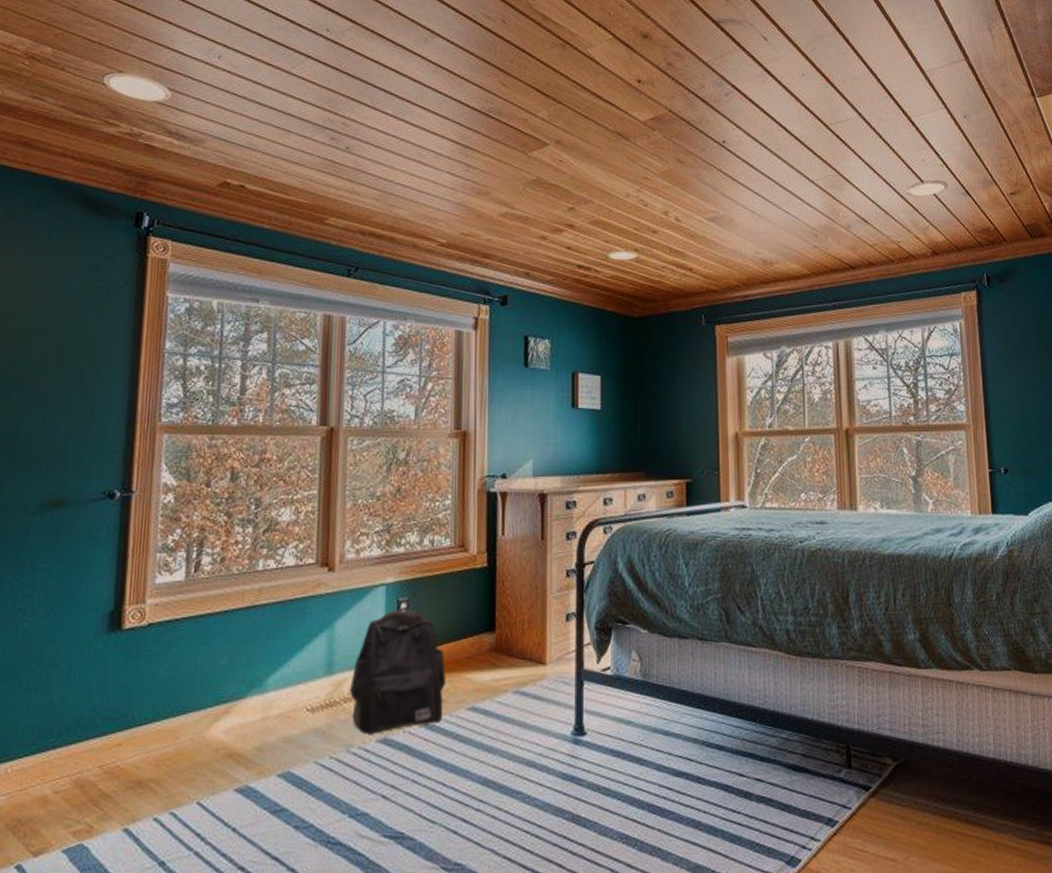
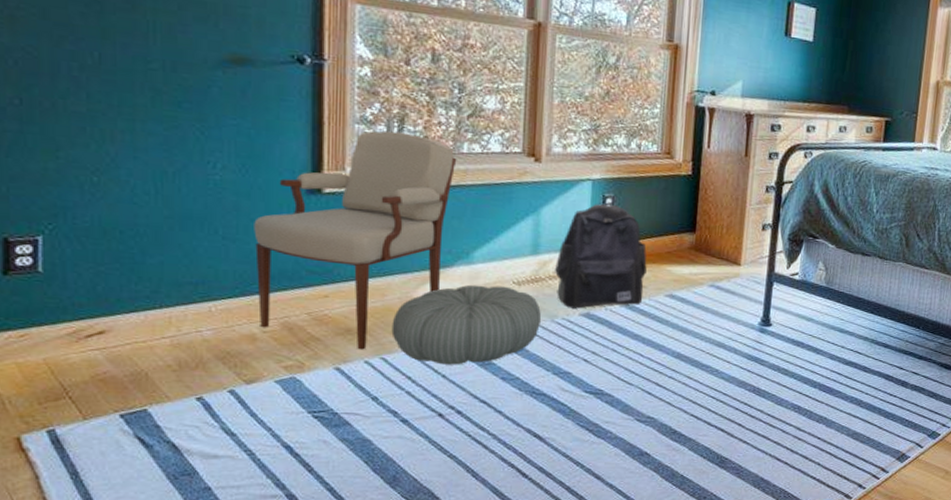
armchair: none [52,556,253,805] -> present [254,130,457,350]
pouf: none [182,715,336,816] -> present [391,285,541,365]

